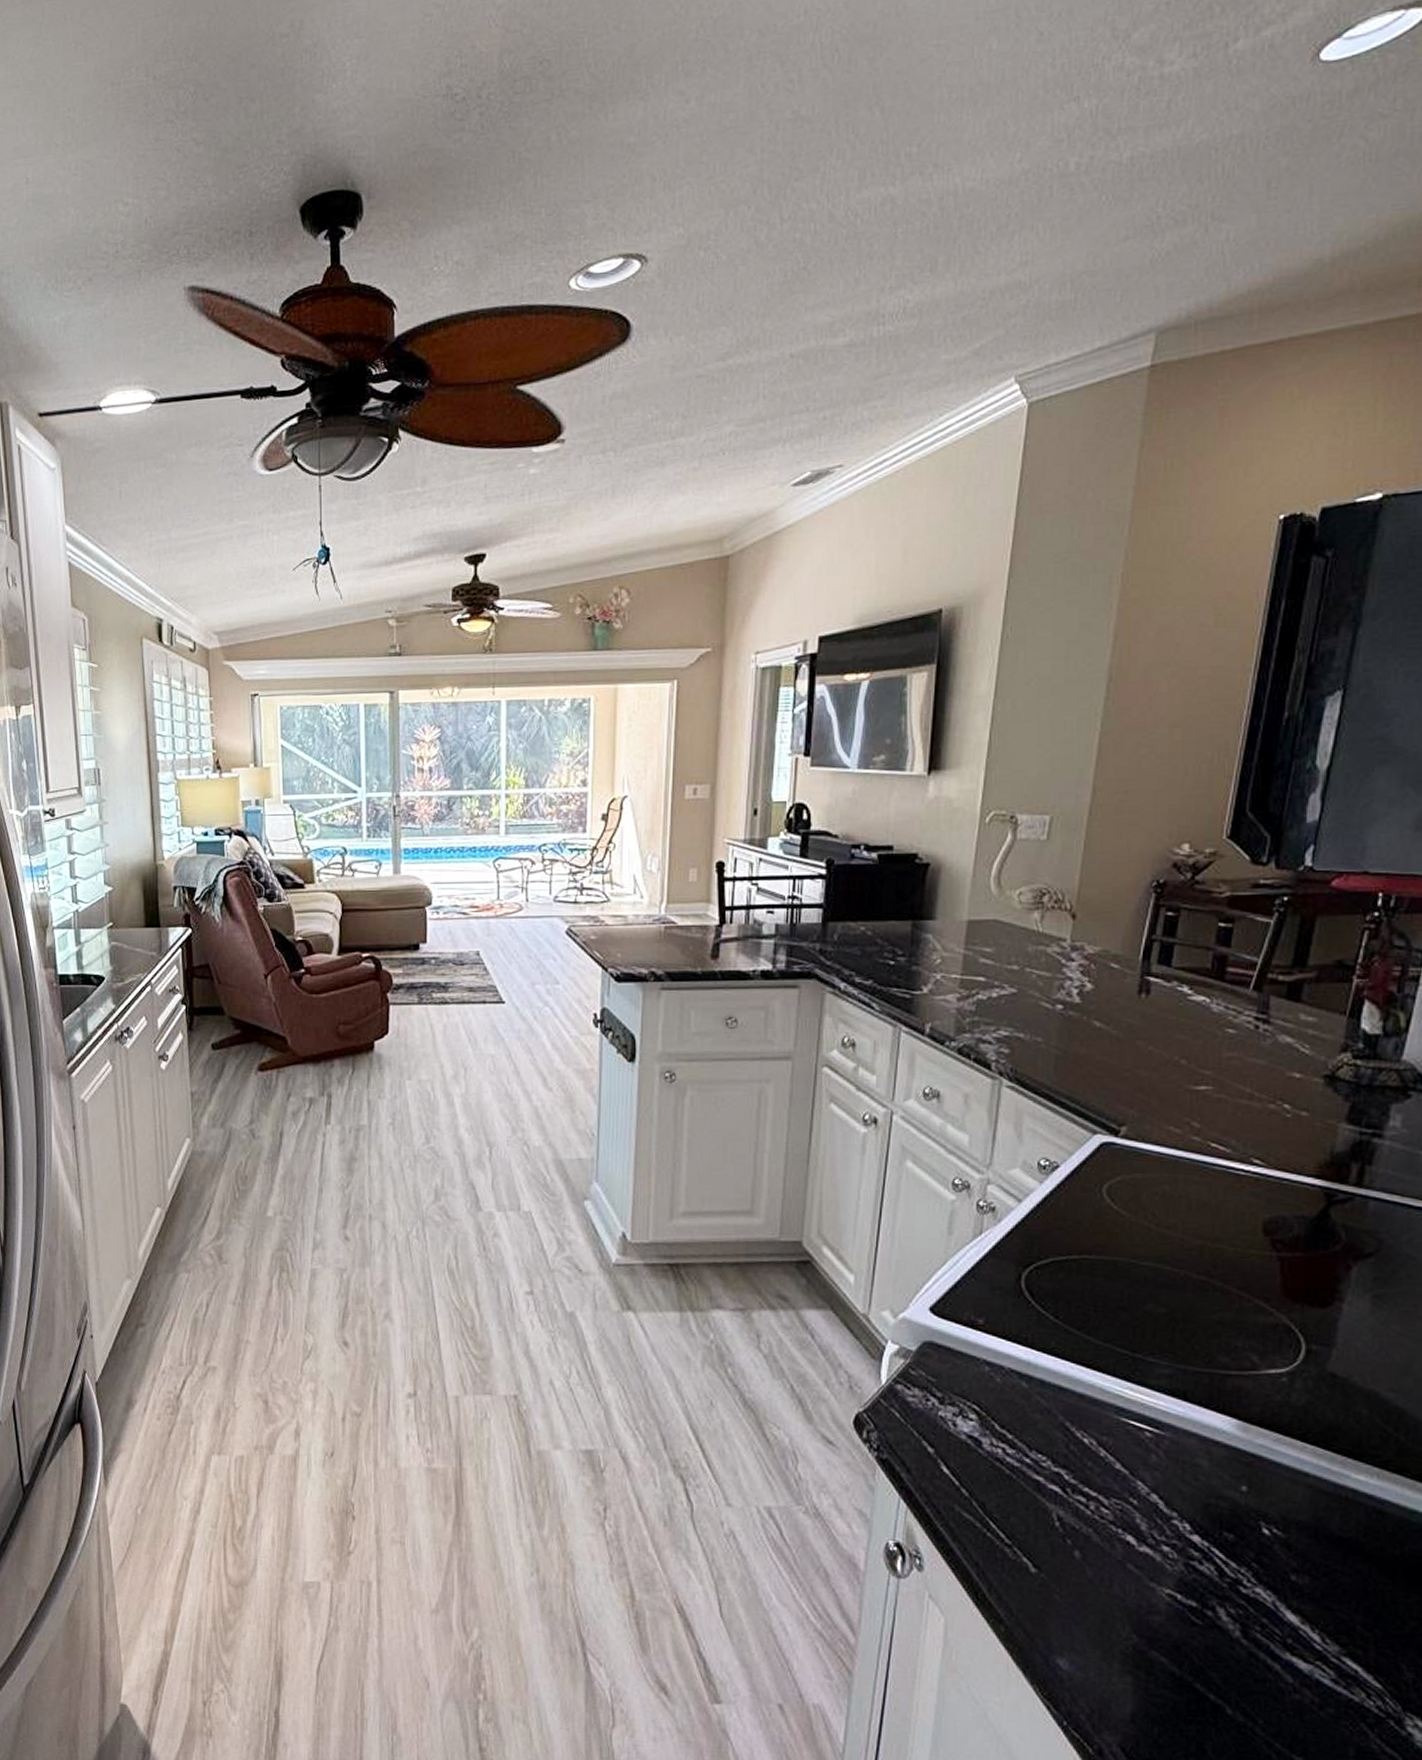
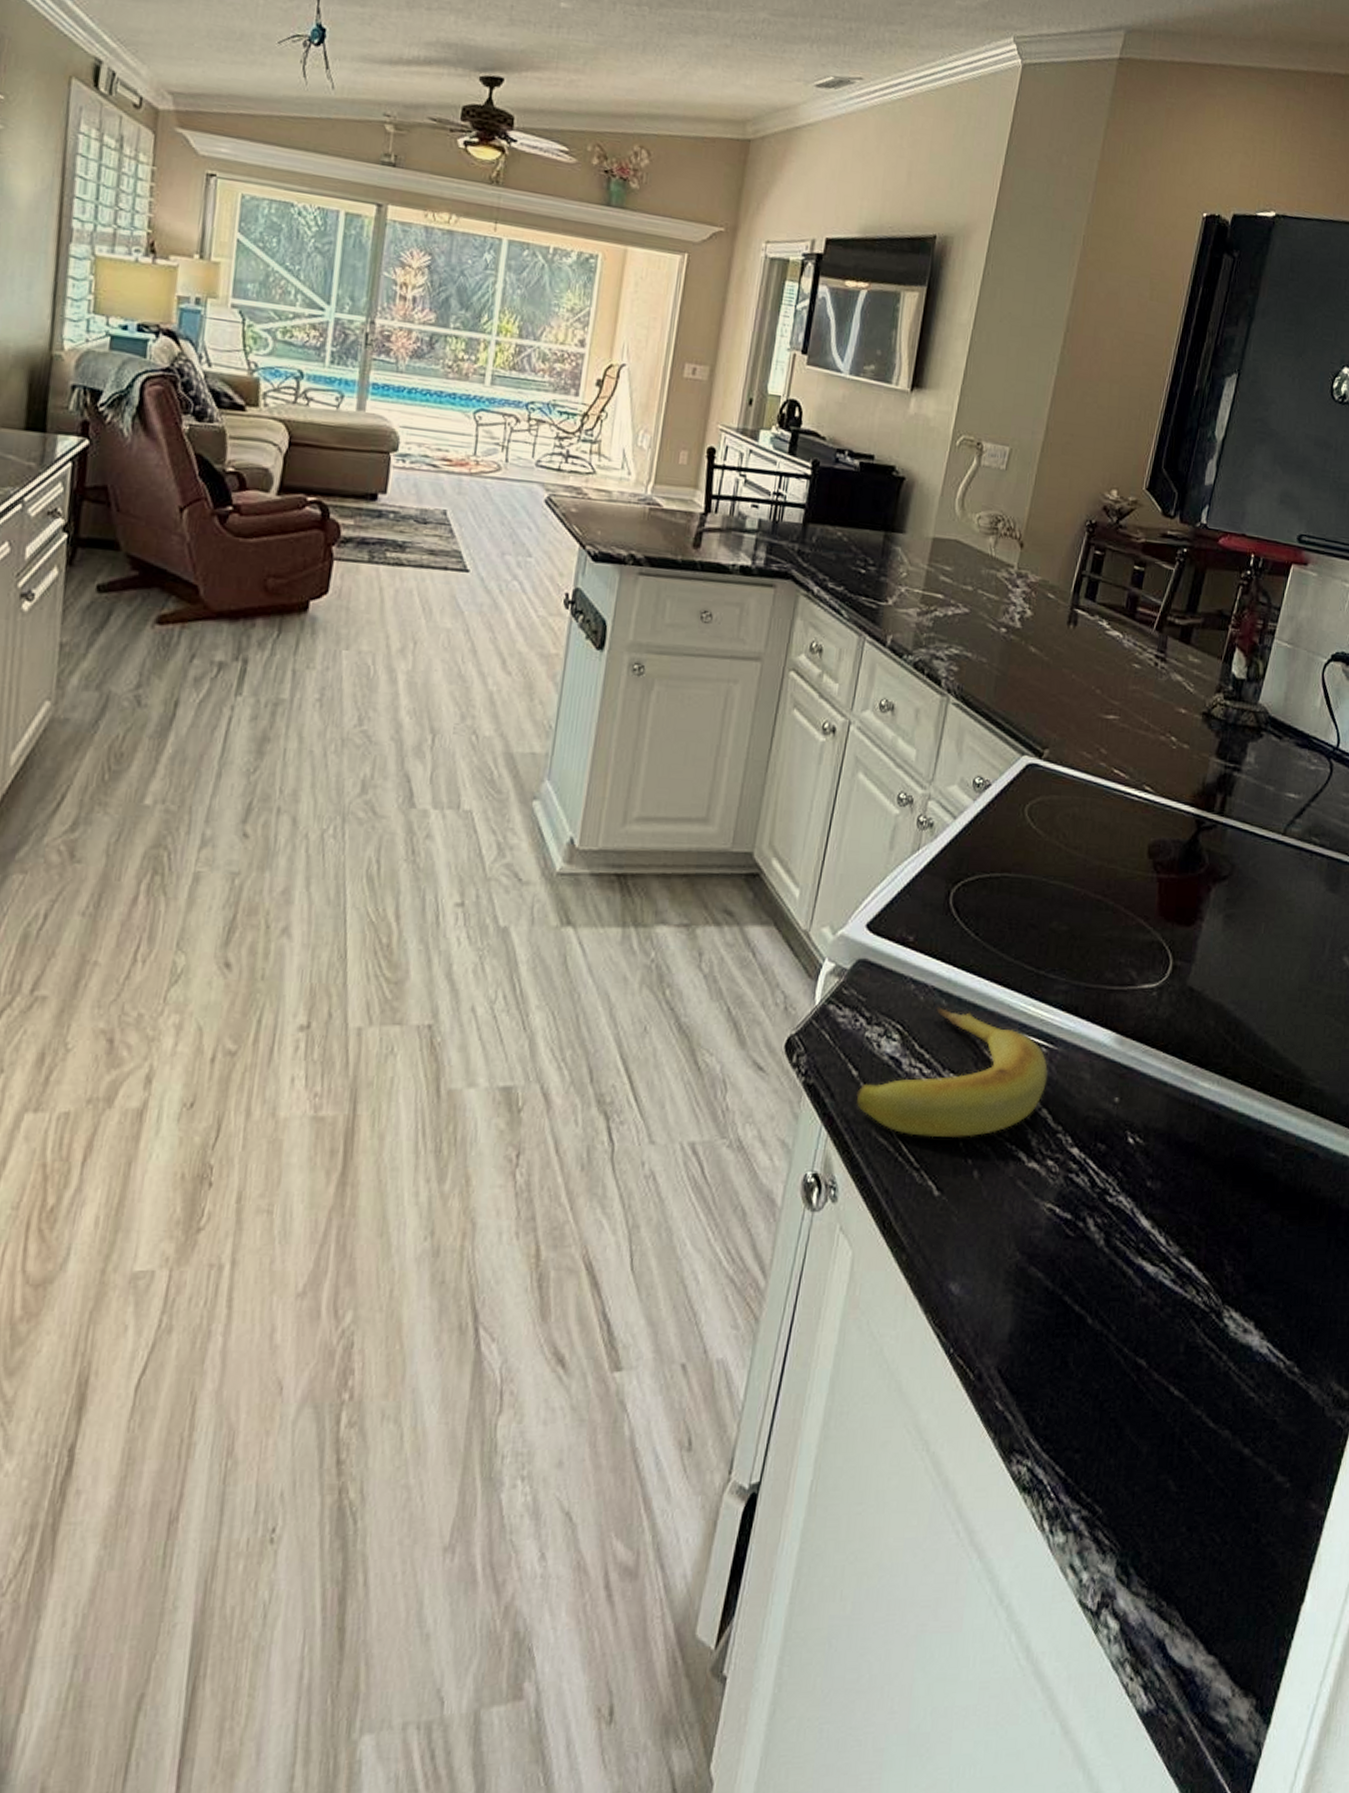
banana: none [934,1388,1154,1518] -> present [856,1006,1048,1138]

